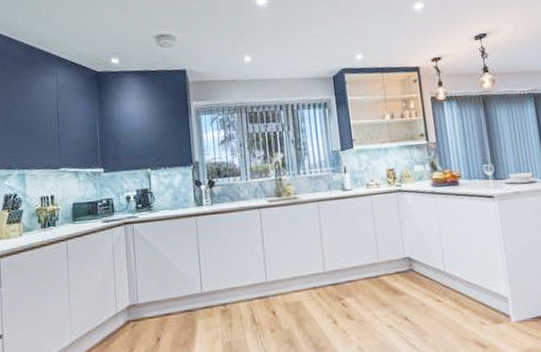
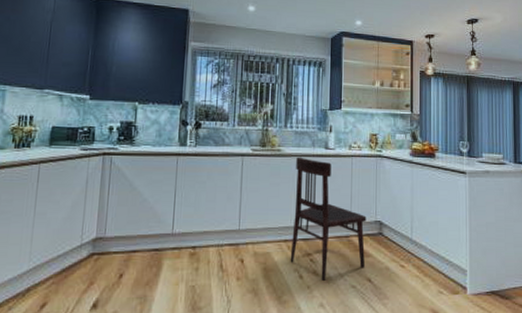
dining chair: none [314,202,399,324] -> present [290,157,366,281]

